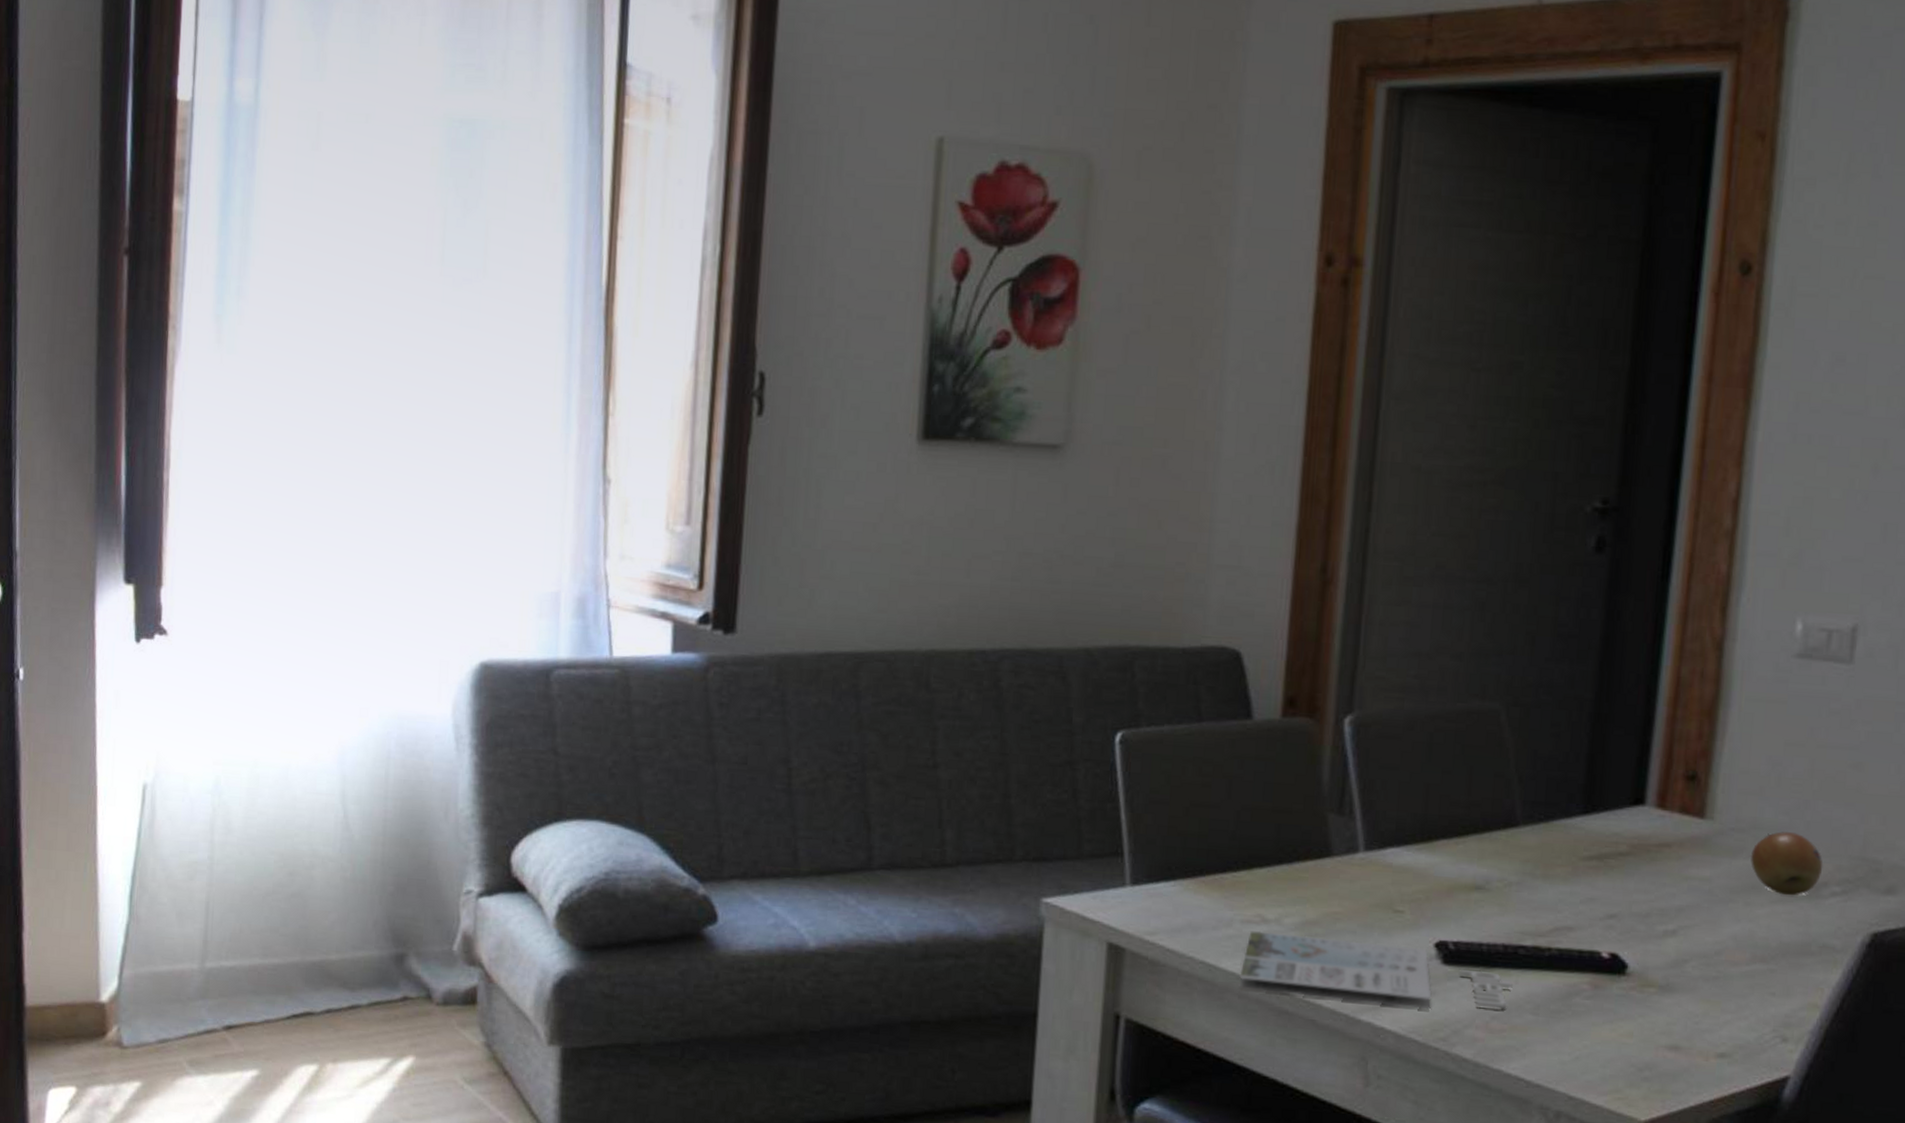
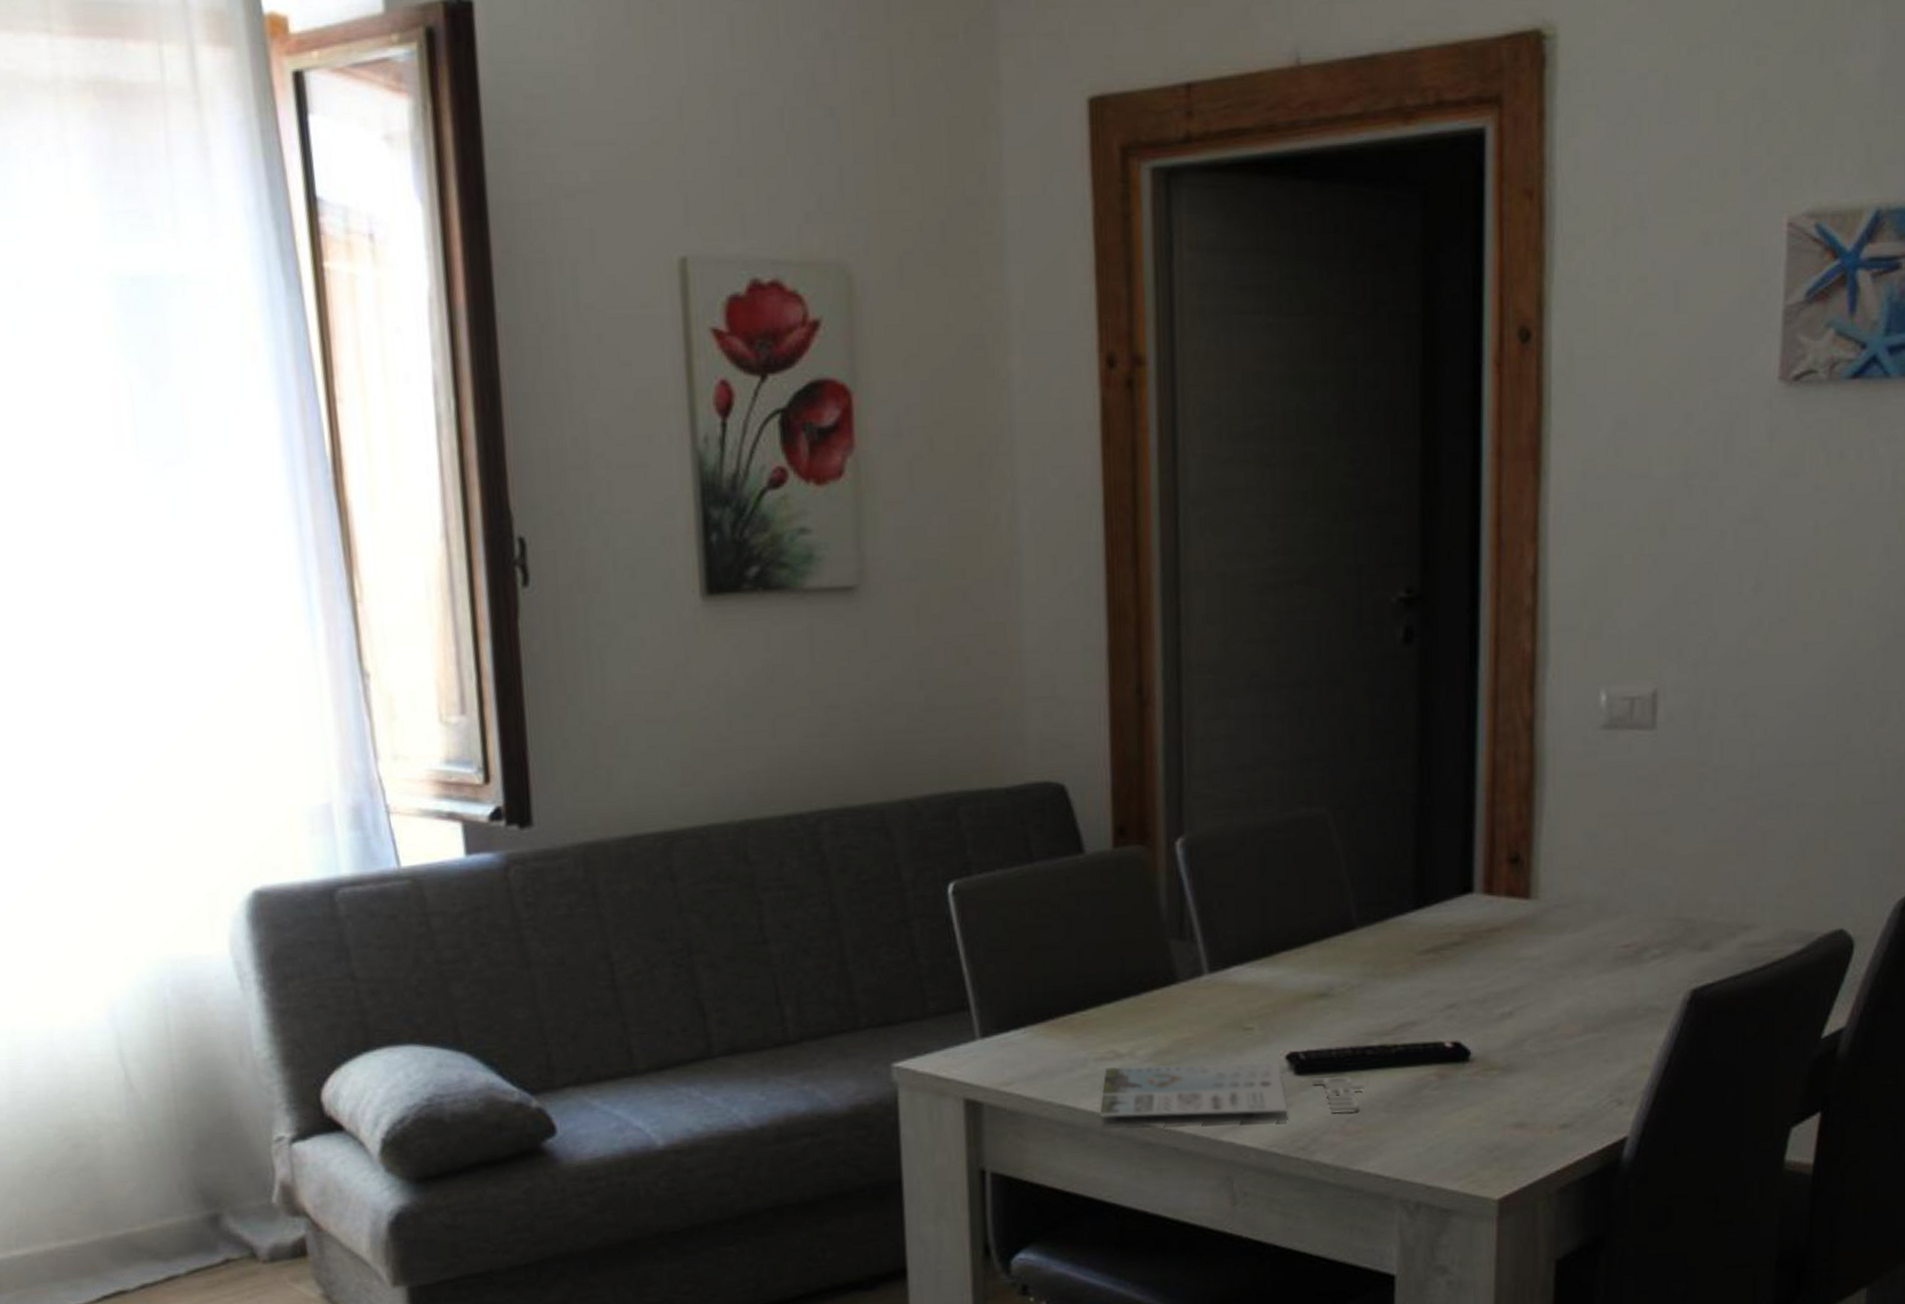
fruit: present [1750,831,1823,896] -> none [1575,902,1643,964]

